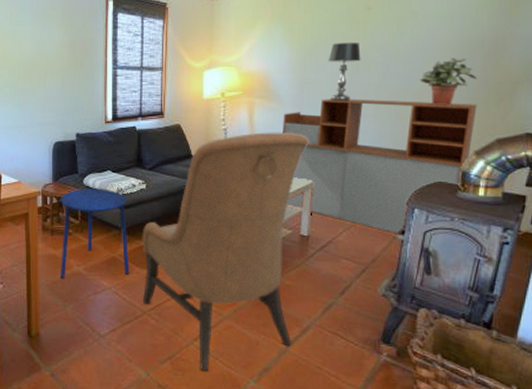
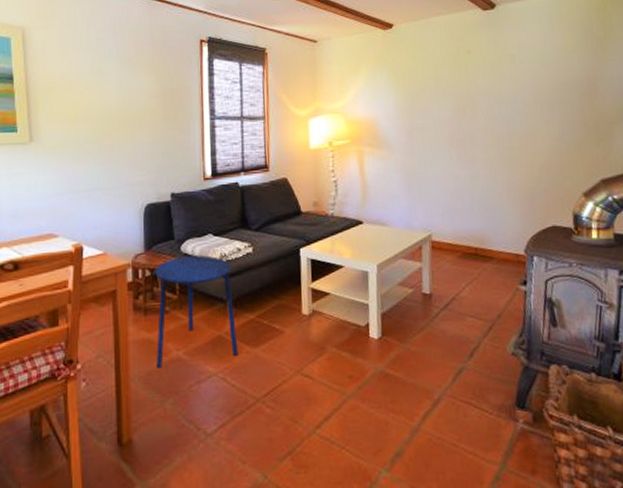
chair: present [142,132,309,371] -> none [250,181,424,465]
storage cabinet: present [283,99,477,236] -> none [394,143,580,287]
table lamp: present [328,43,361,101] -> none [434,86,466,147]
potted plant: present [419,58,478,106] -> none [523,99,577,148]

